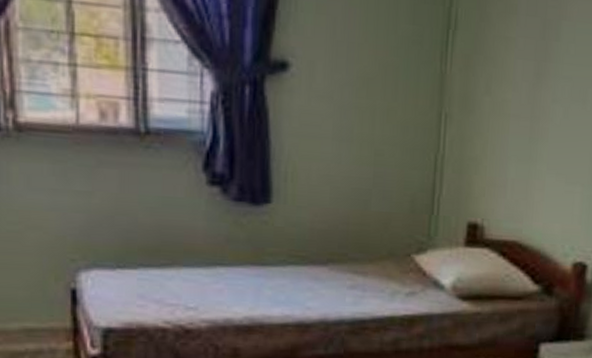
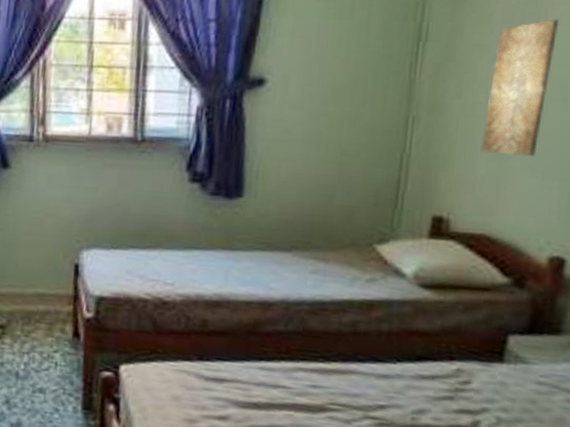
wall art: none [510,14,578,159] -> present [481,18,559,156]

